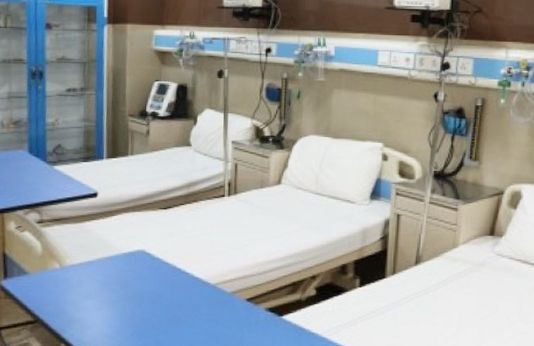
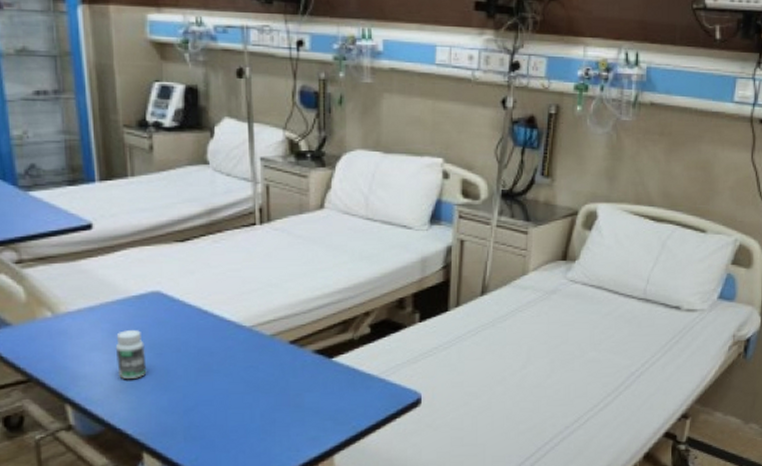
pill bottle: none [105,282,129,325] -> present [115,330,147,379]

